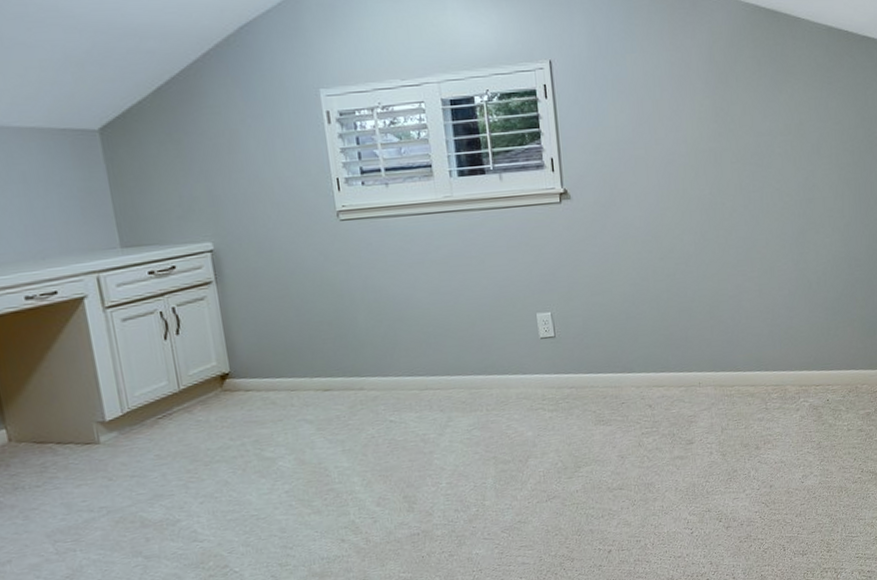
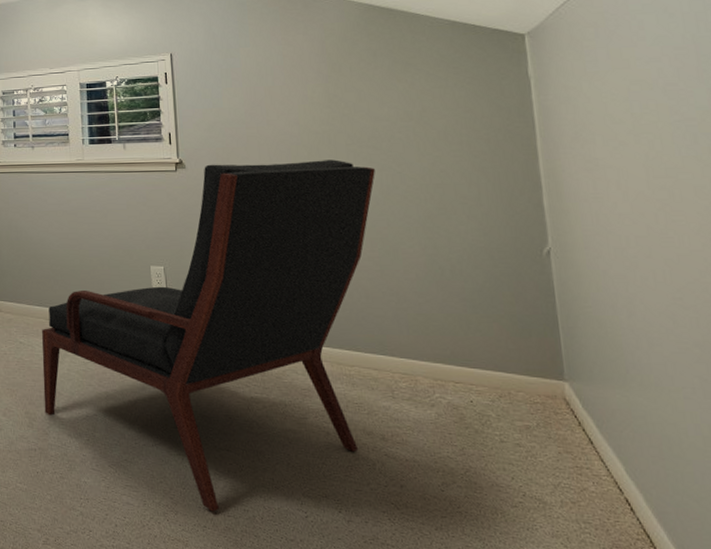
armchair: none [416,179,757,550] -> present [42,159,375,512]

